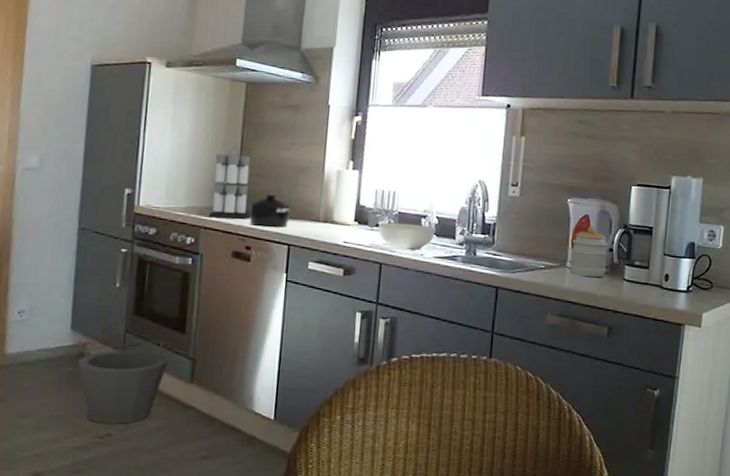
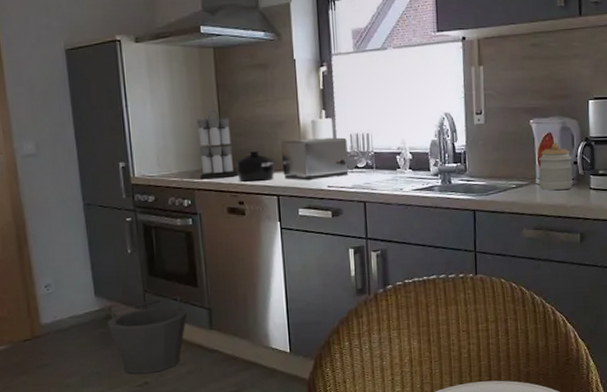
toaster: none [298,187,372,234] -> present [281,137,349,181]
bowl: present [378,222,437,250] -> none [357,161,412,187]

